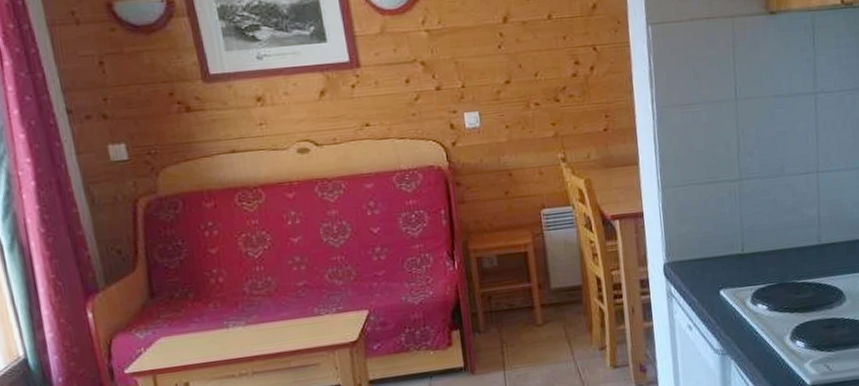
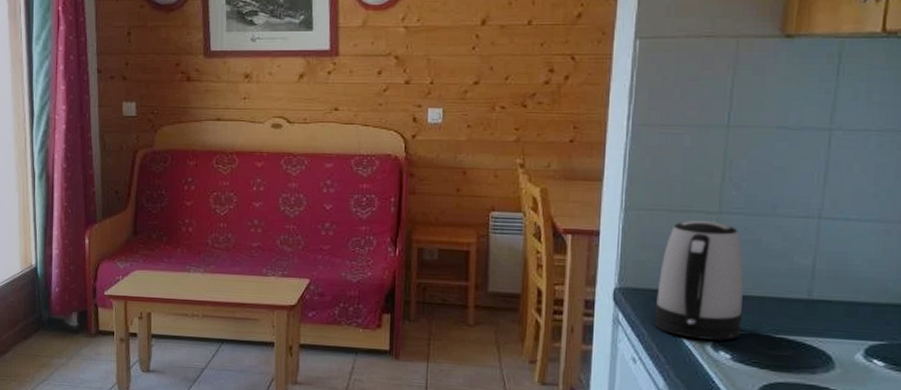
kettle: none [699,188,772,298] -> present [654,220,744,341]

